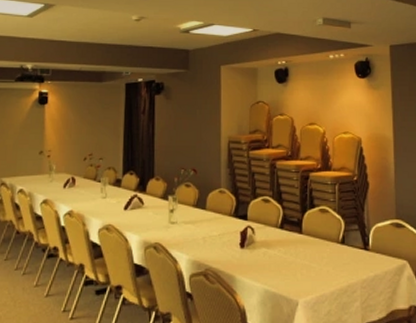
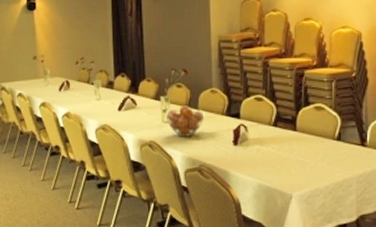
fruit basket: none [172,206,212,238] -> present [165,105,204,137]

